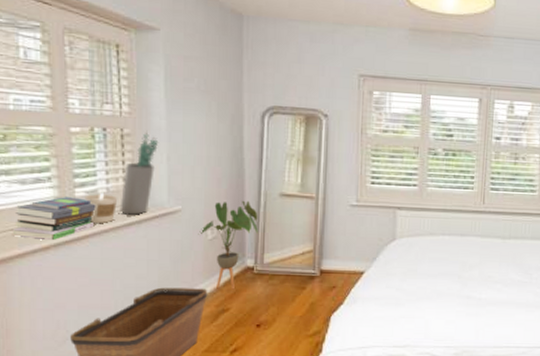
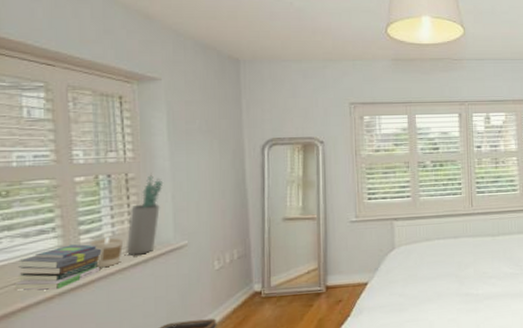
house plant: present [198,200,258,290] -> none [205,228,264,317]

